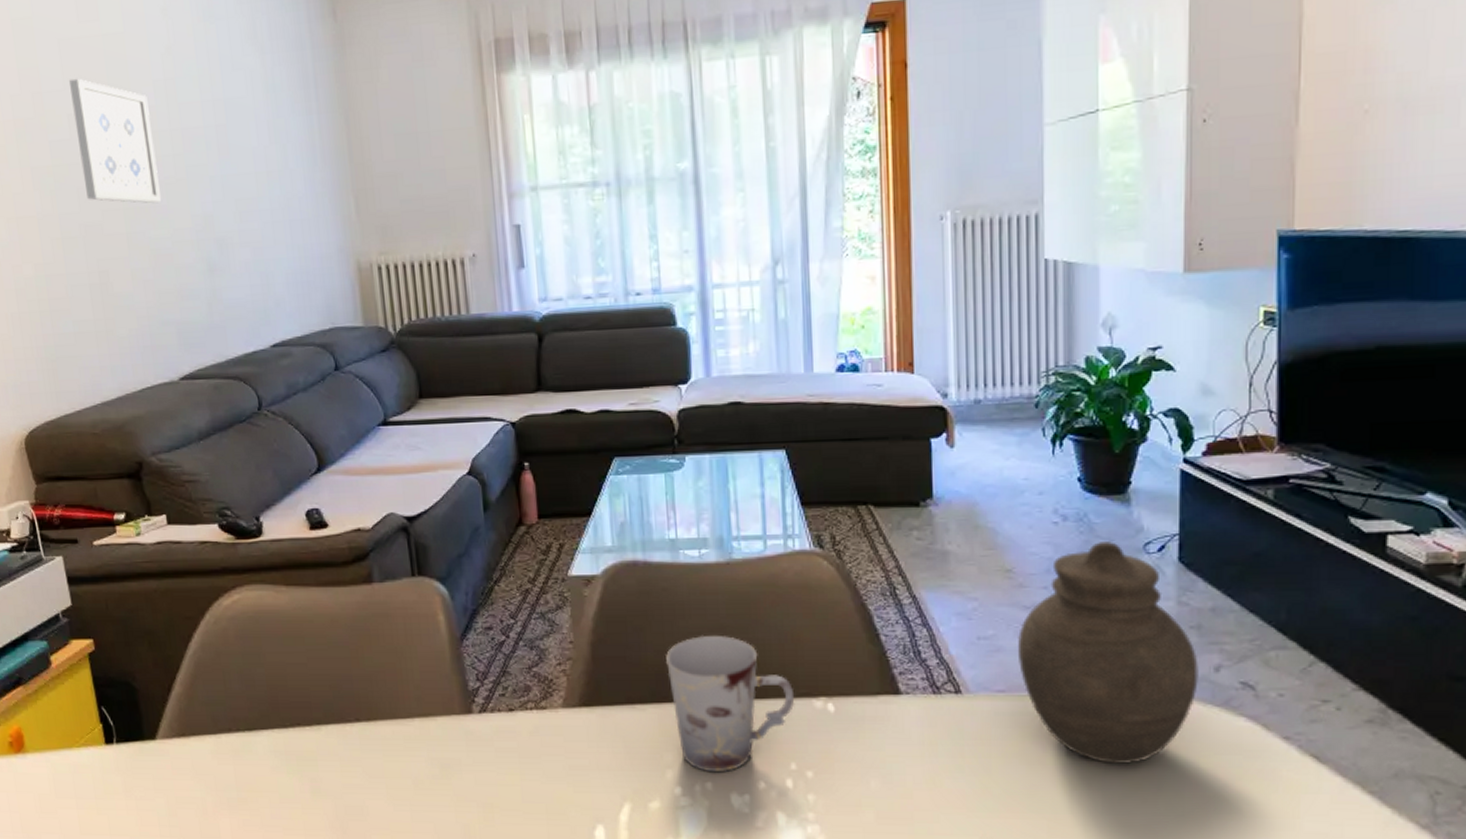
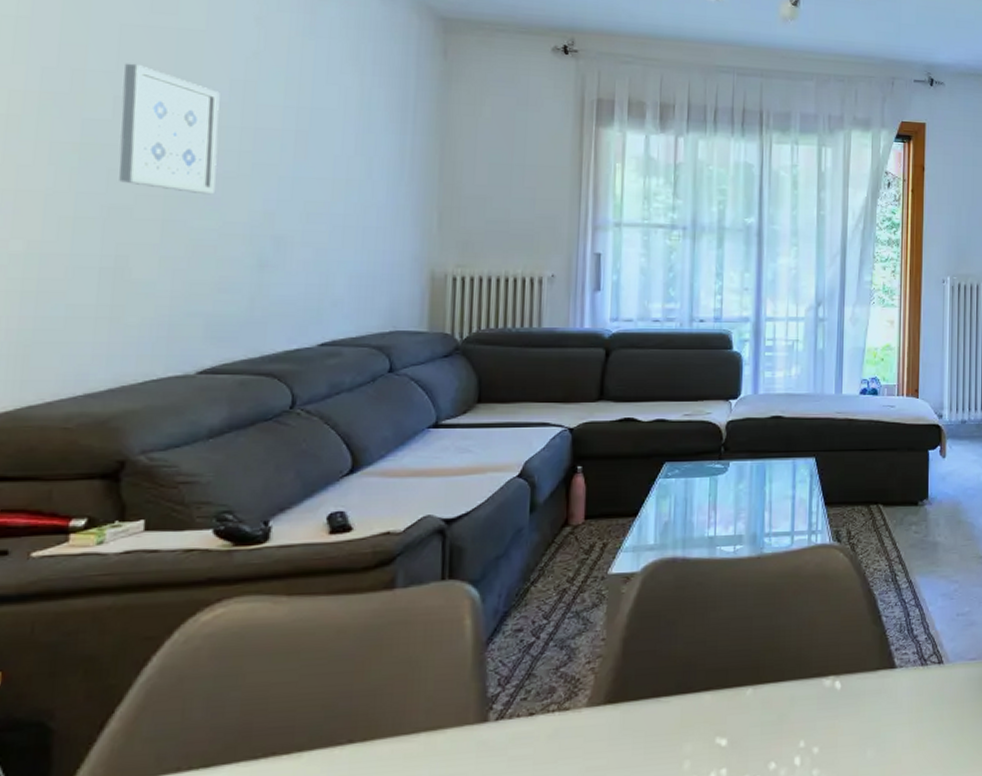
cup: present [666,635,795,773] -> none [694,625,808,759]

